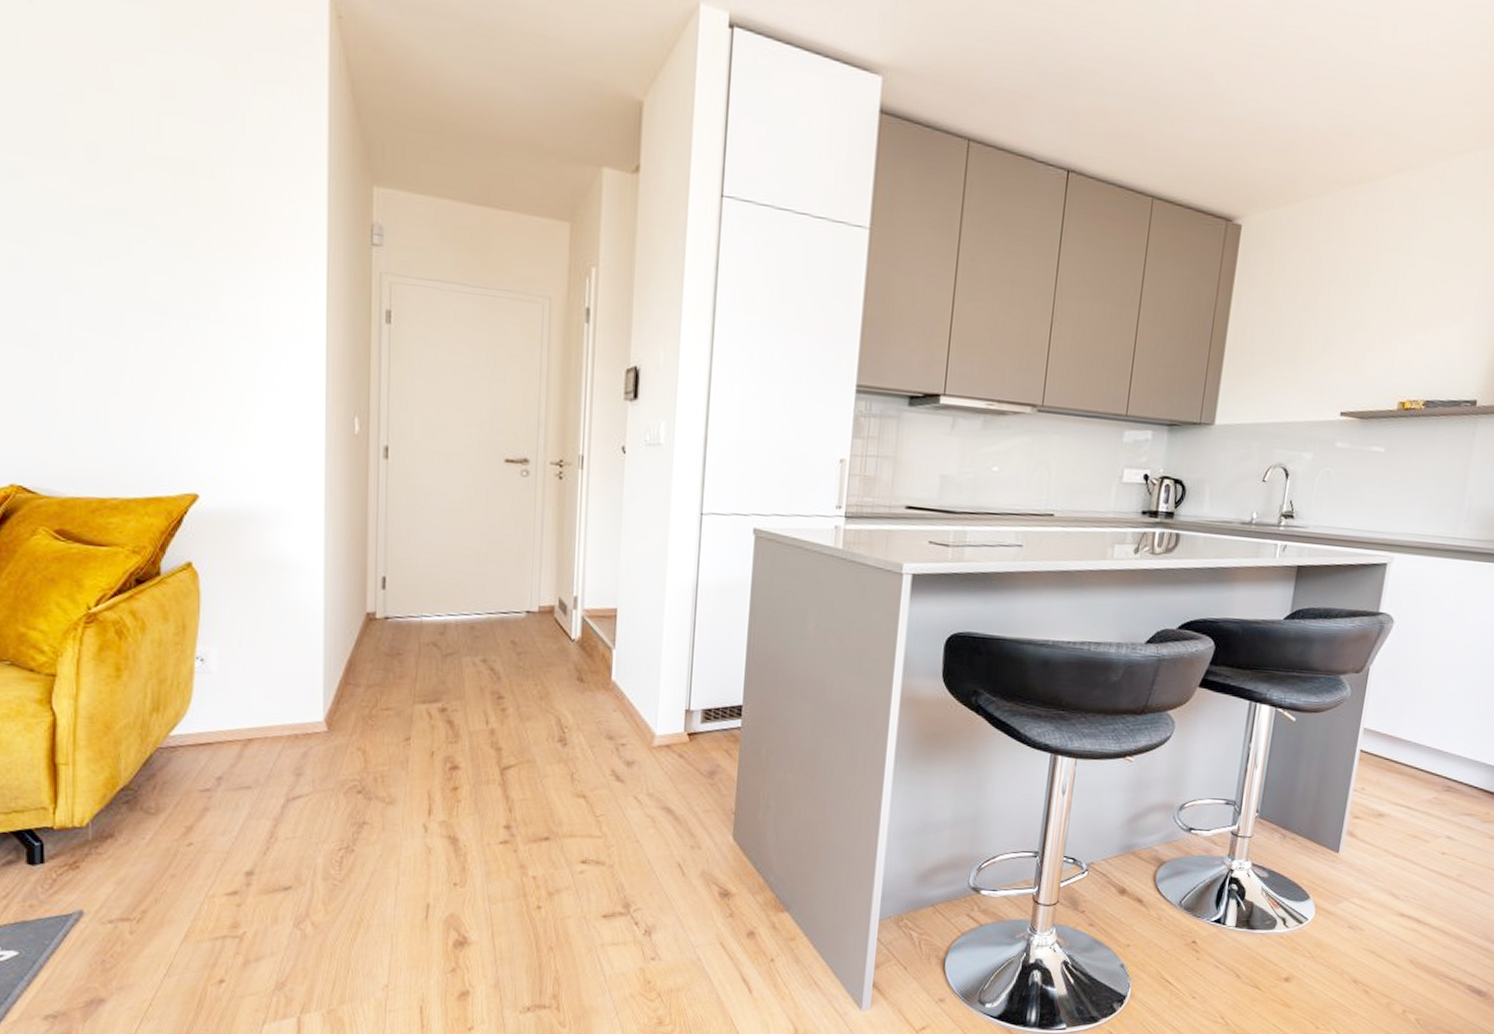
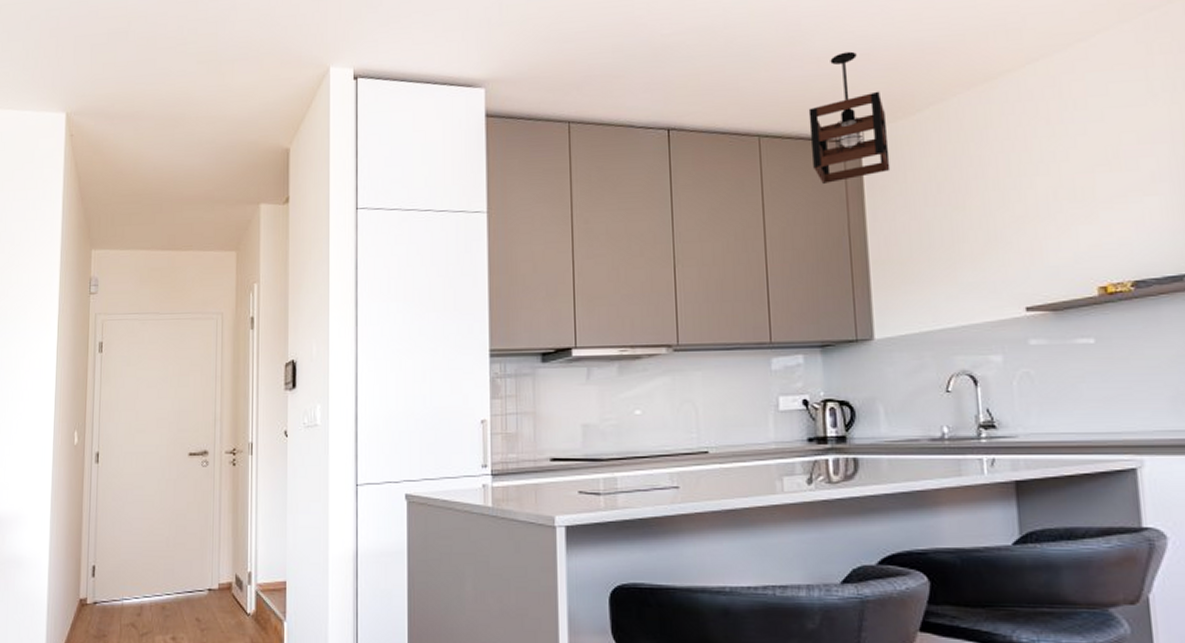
pendant light: none [1195,121,1269,262] -> present [808,51,891,184]

